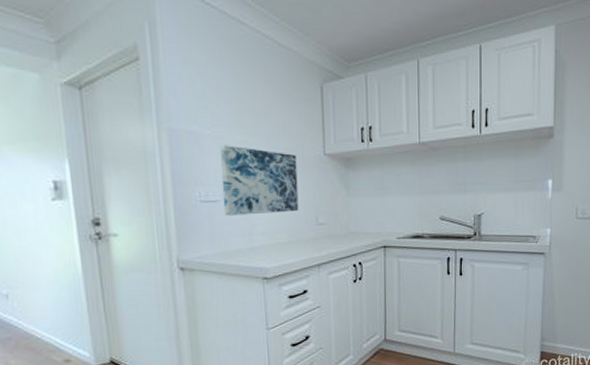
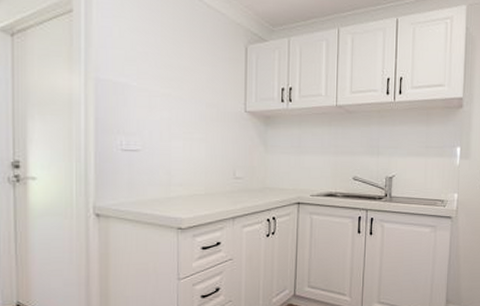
wall art: present [219,145,299,216] -> none [143,97,218,166]

